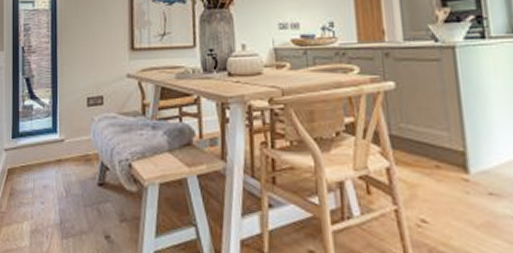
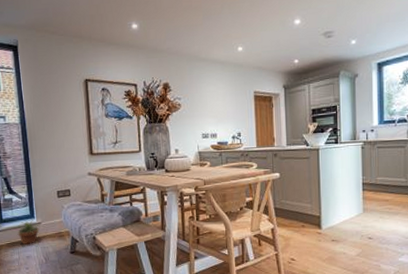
potted plant: none [33,134,63,169] -> present [16,219,40,245]

